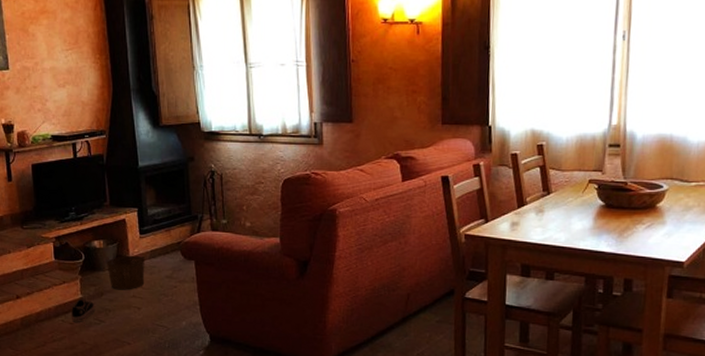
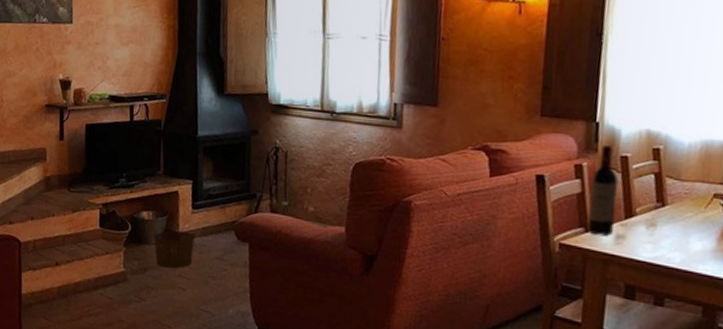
shoe: present [72,298,96,322] -> none [111,272,138,298]
wine bottle: none [487,145,510,224] -> present [587,145,618,236]

